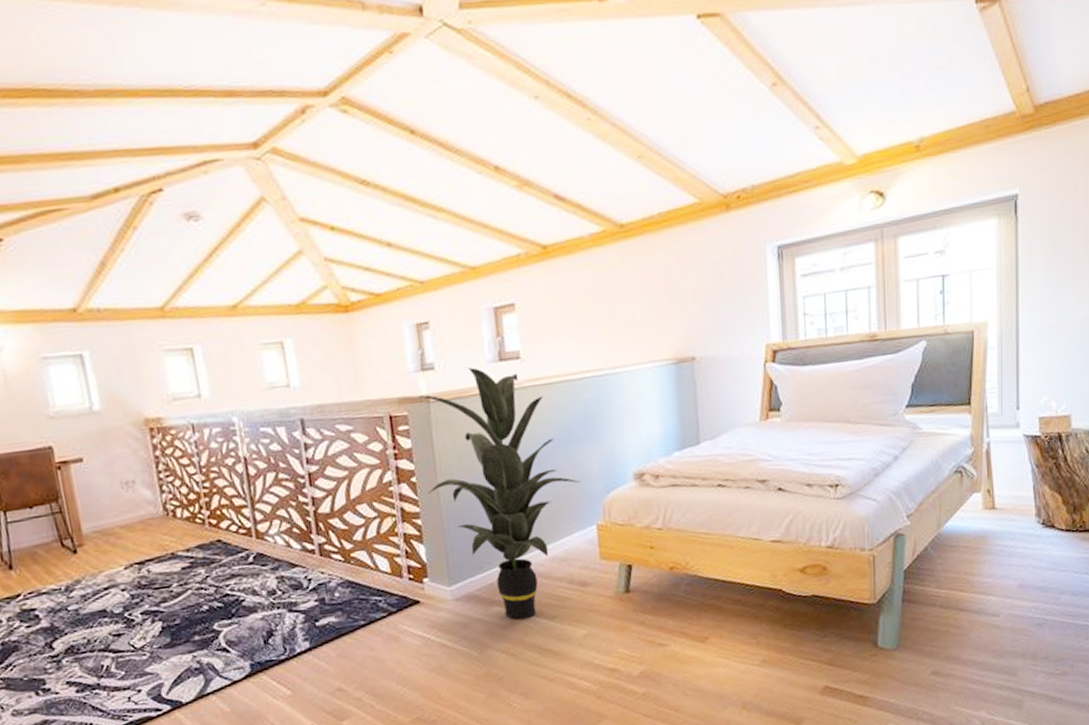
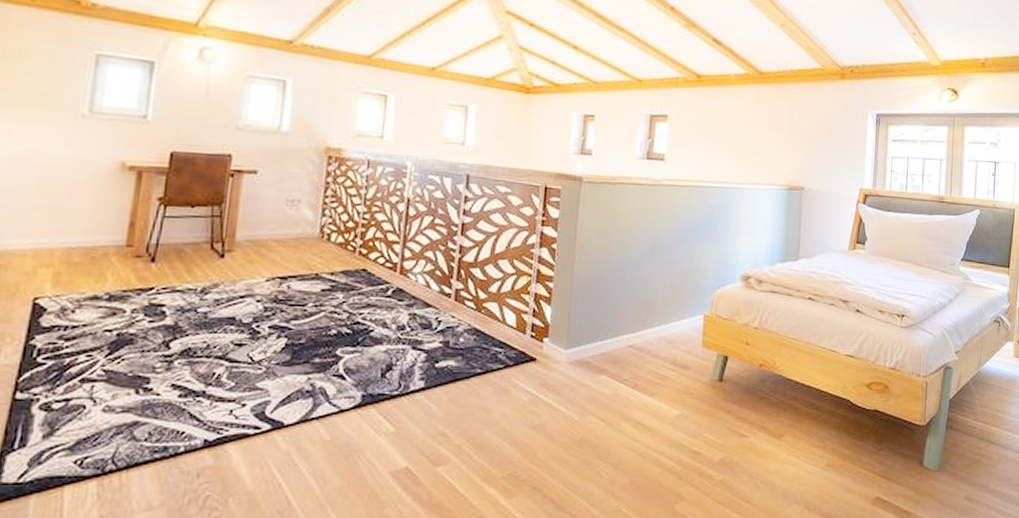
indoor plant: present [417,367,581,620] -> none [565,160,697,392]

